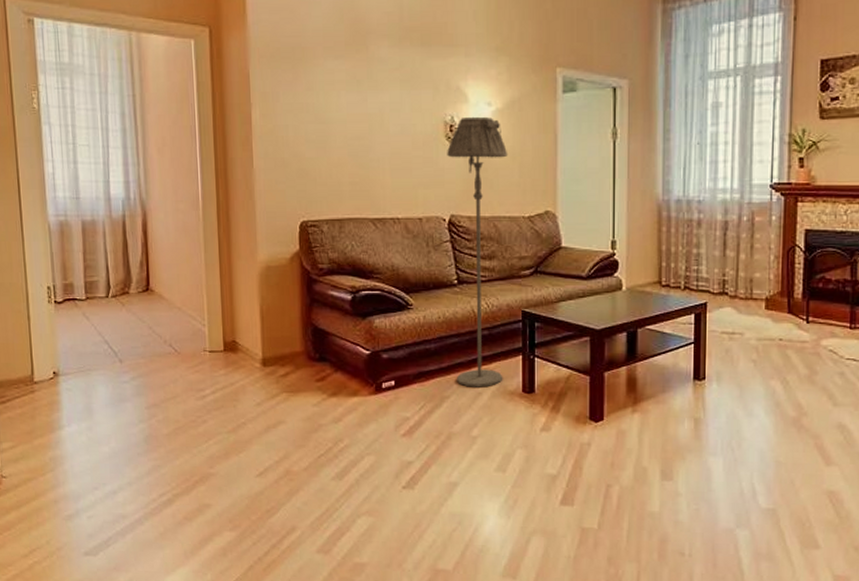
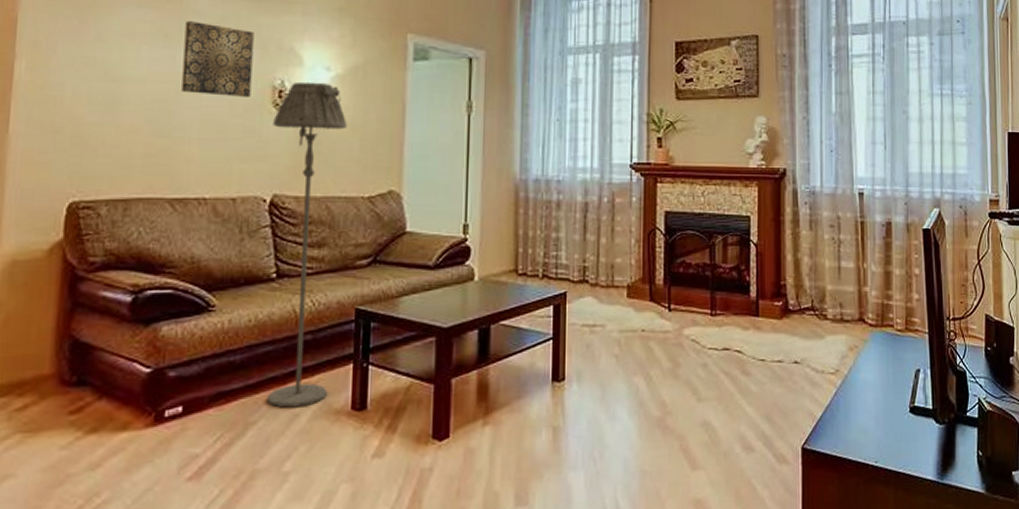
wall art: none [372,68,428,132] -> present [181,21,254,97]

